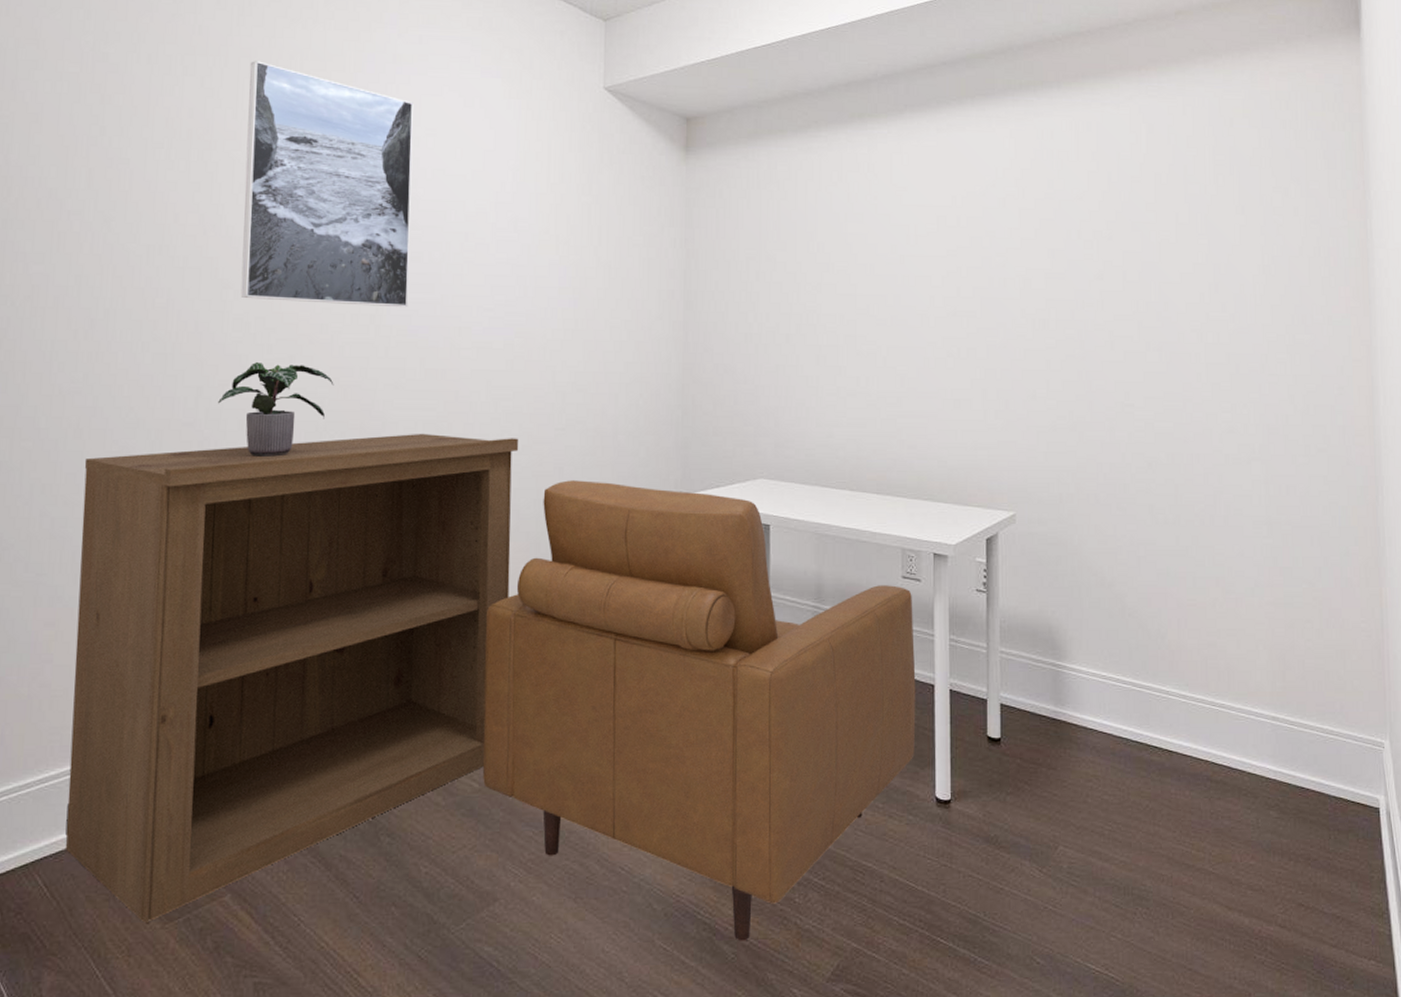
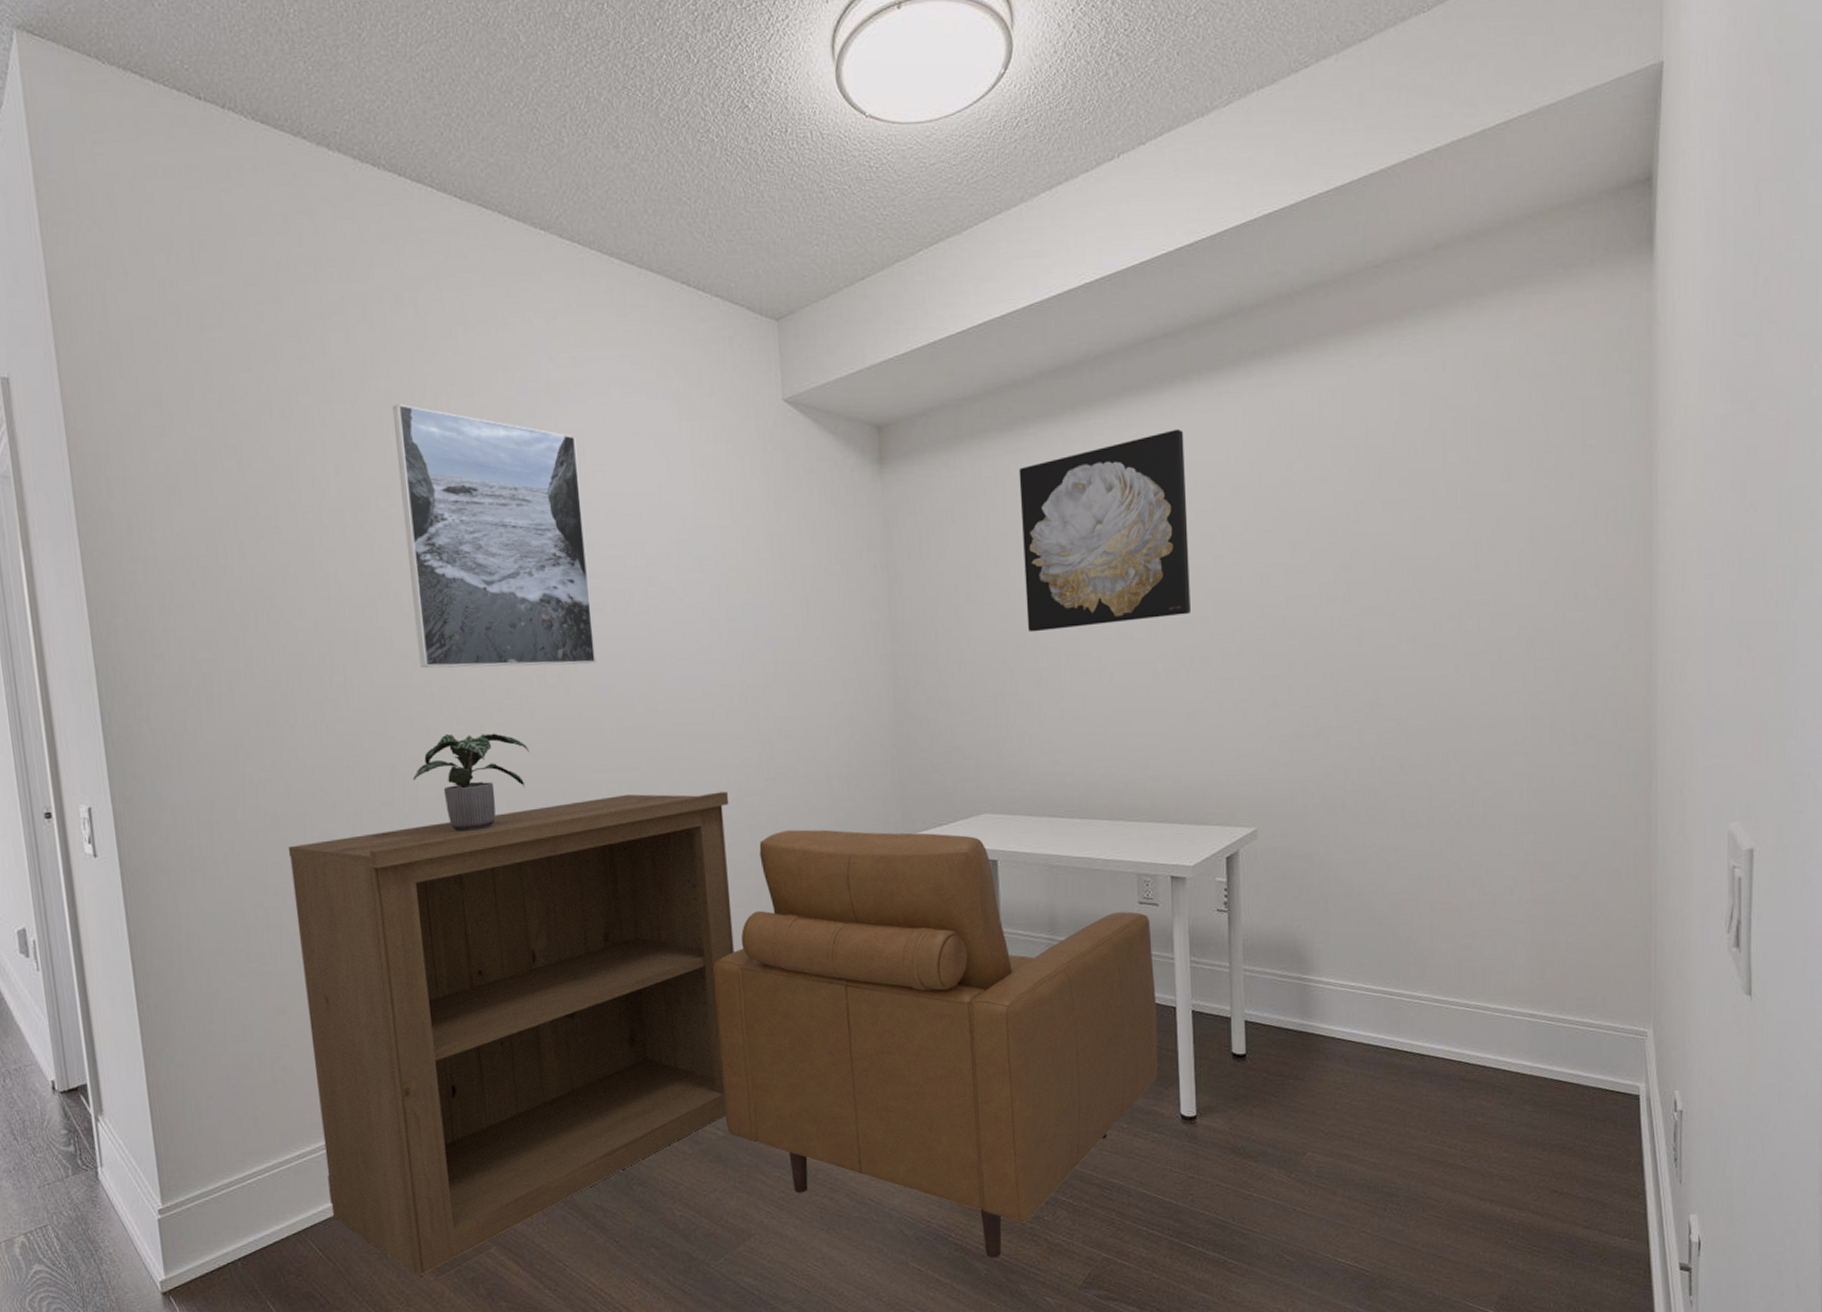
wall art: none [810,143,959,312] -> present [1019,429,1191,632]

